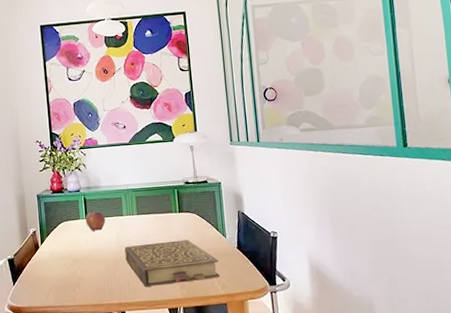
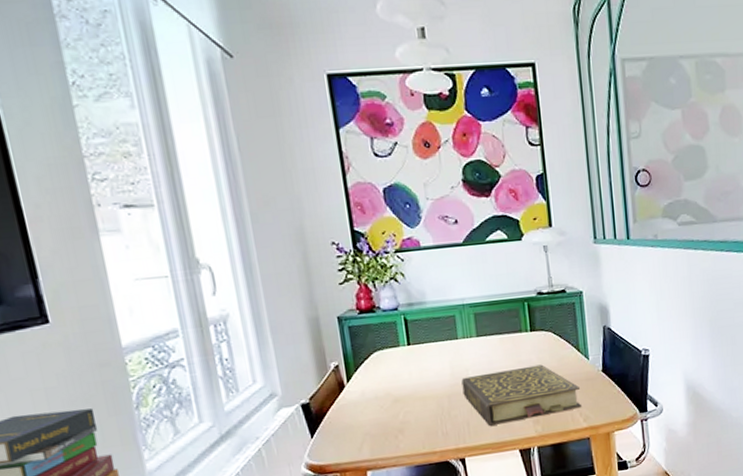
fruit: present [85,211,106,231] -> none [407,334,435,361]

